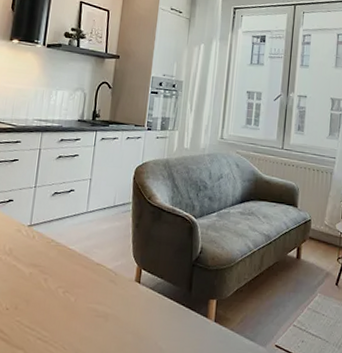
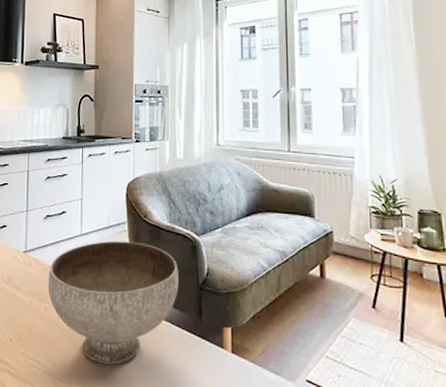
bowl: none [49,219,175,332] -> present [47,240,179,365]

